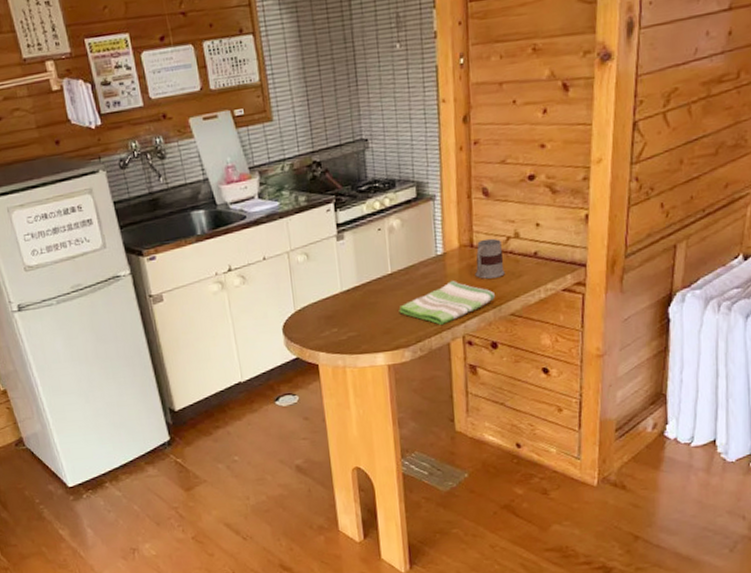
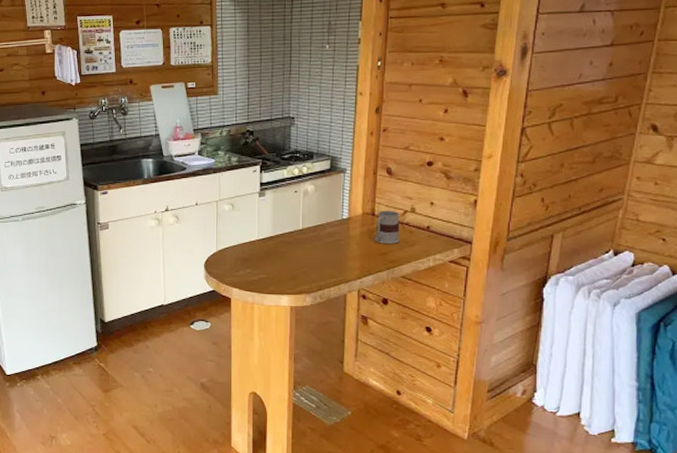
dish towel: present [398,281,495,325] -> none [305,242,389,278]

